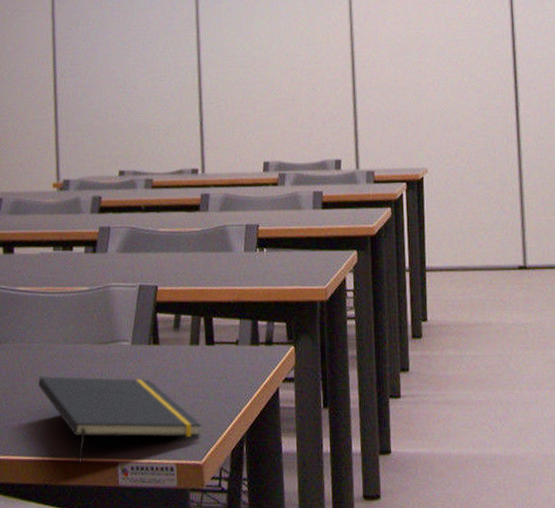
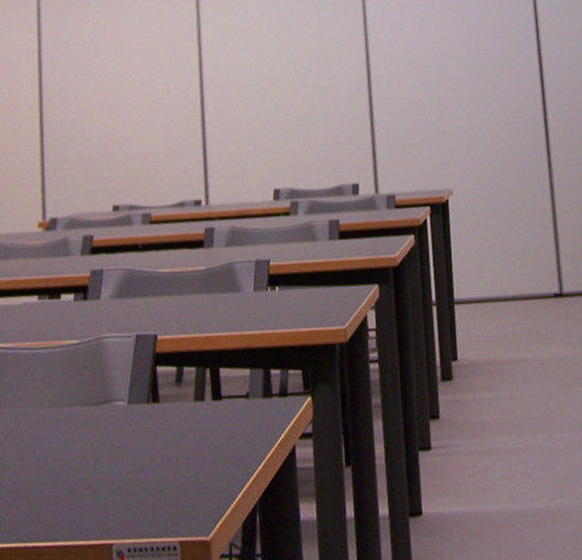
notepad: present [38,376,202,464] -> none [20,443,209,548]

